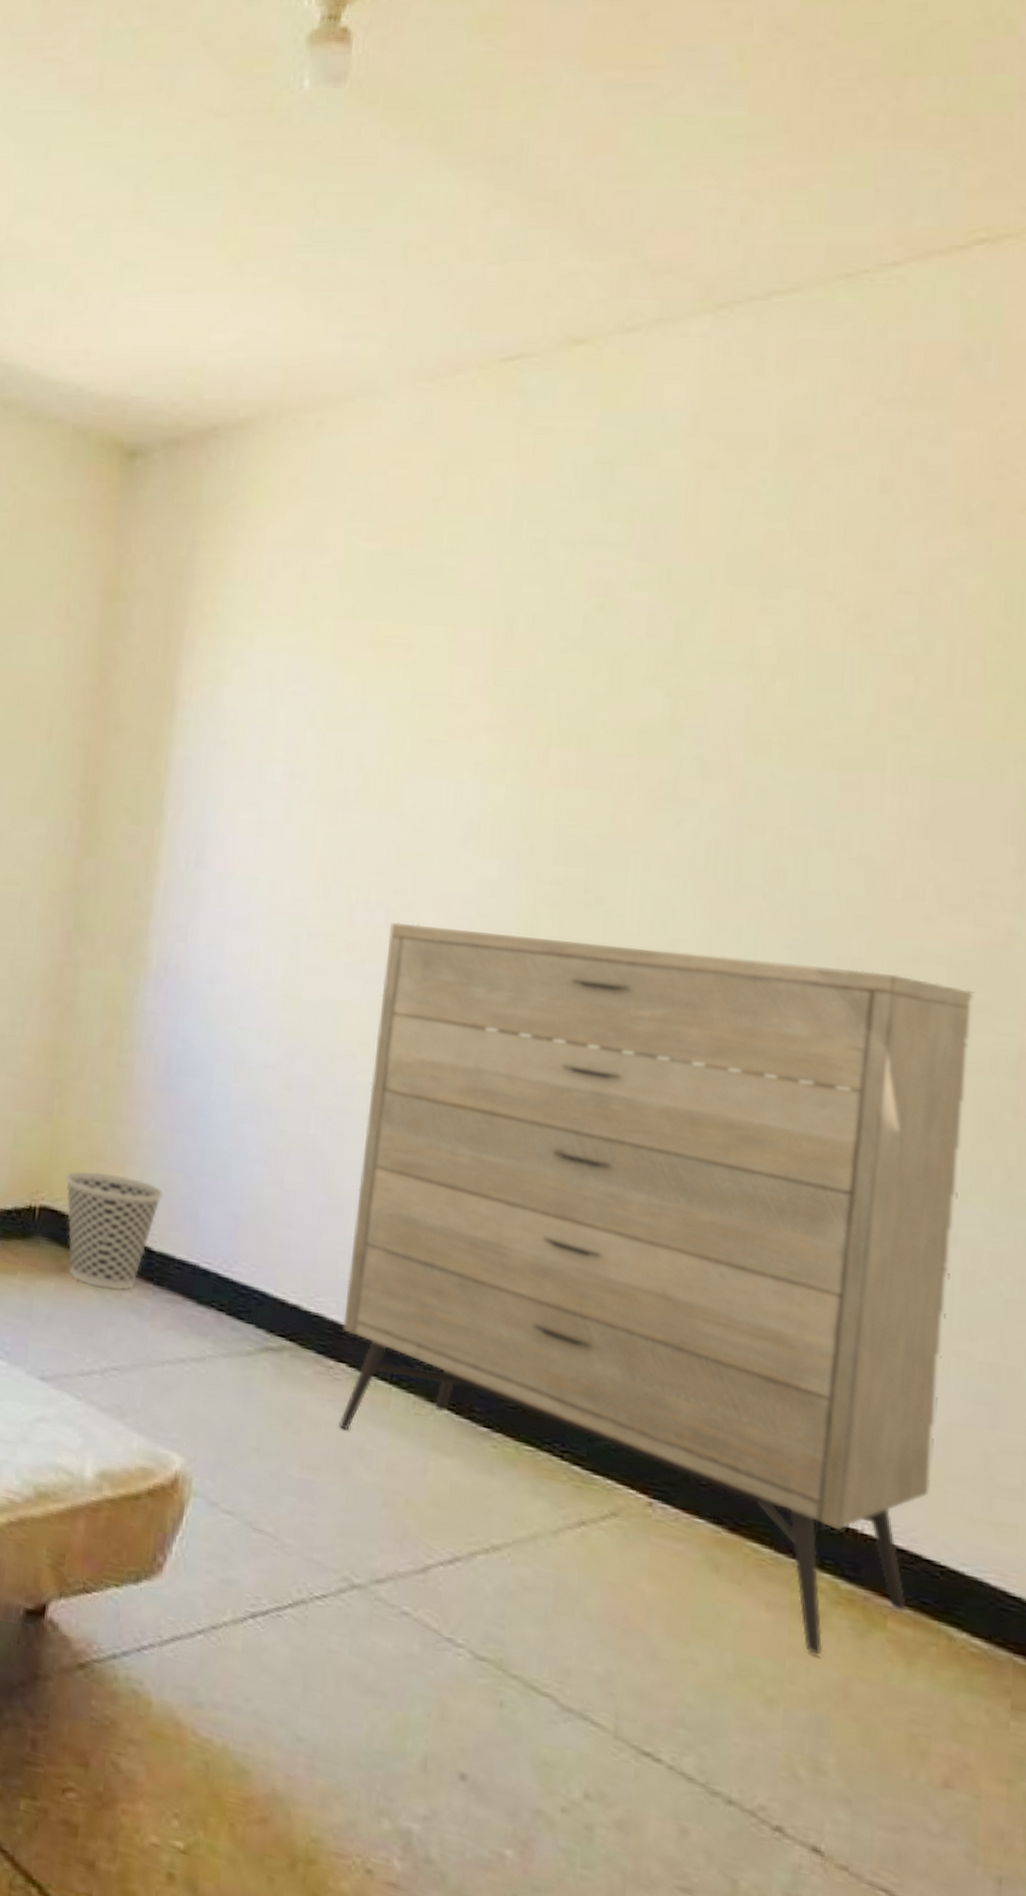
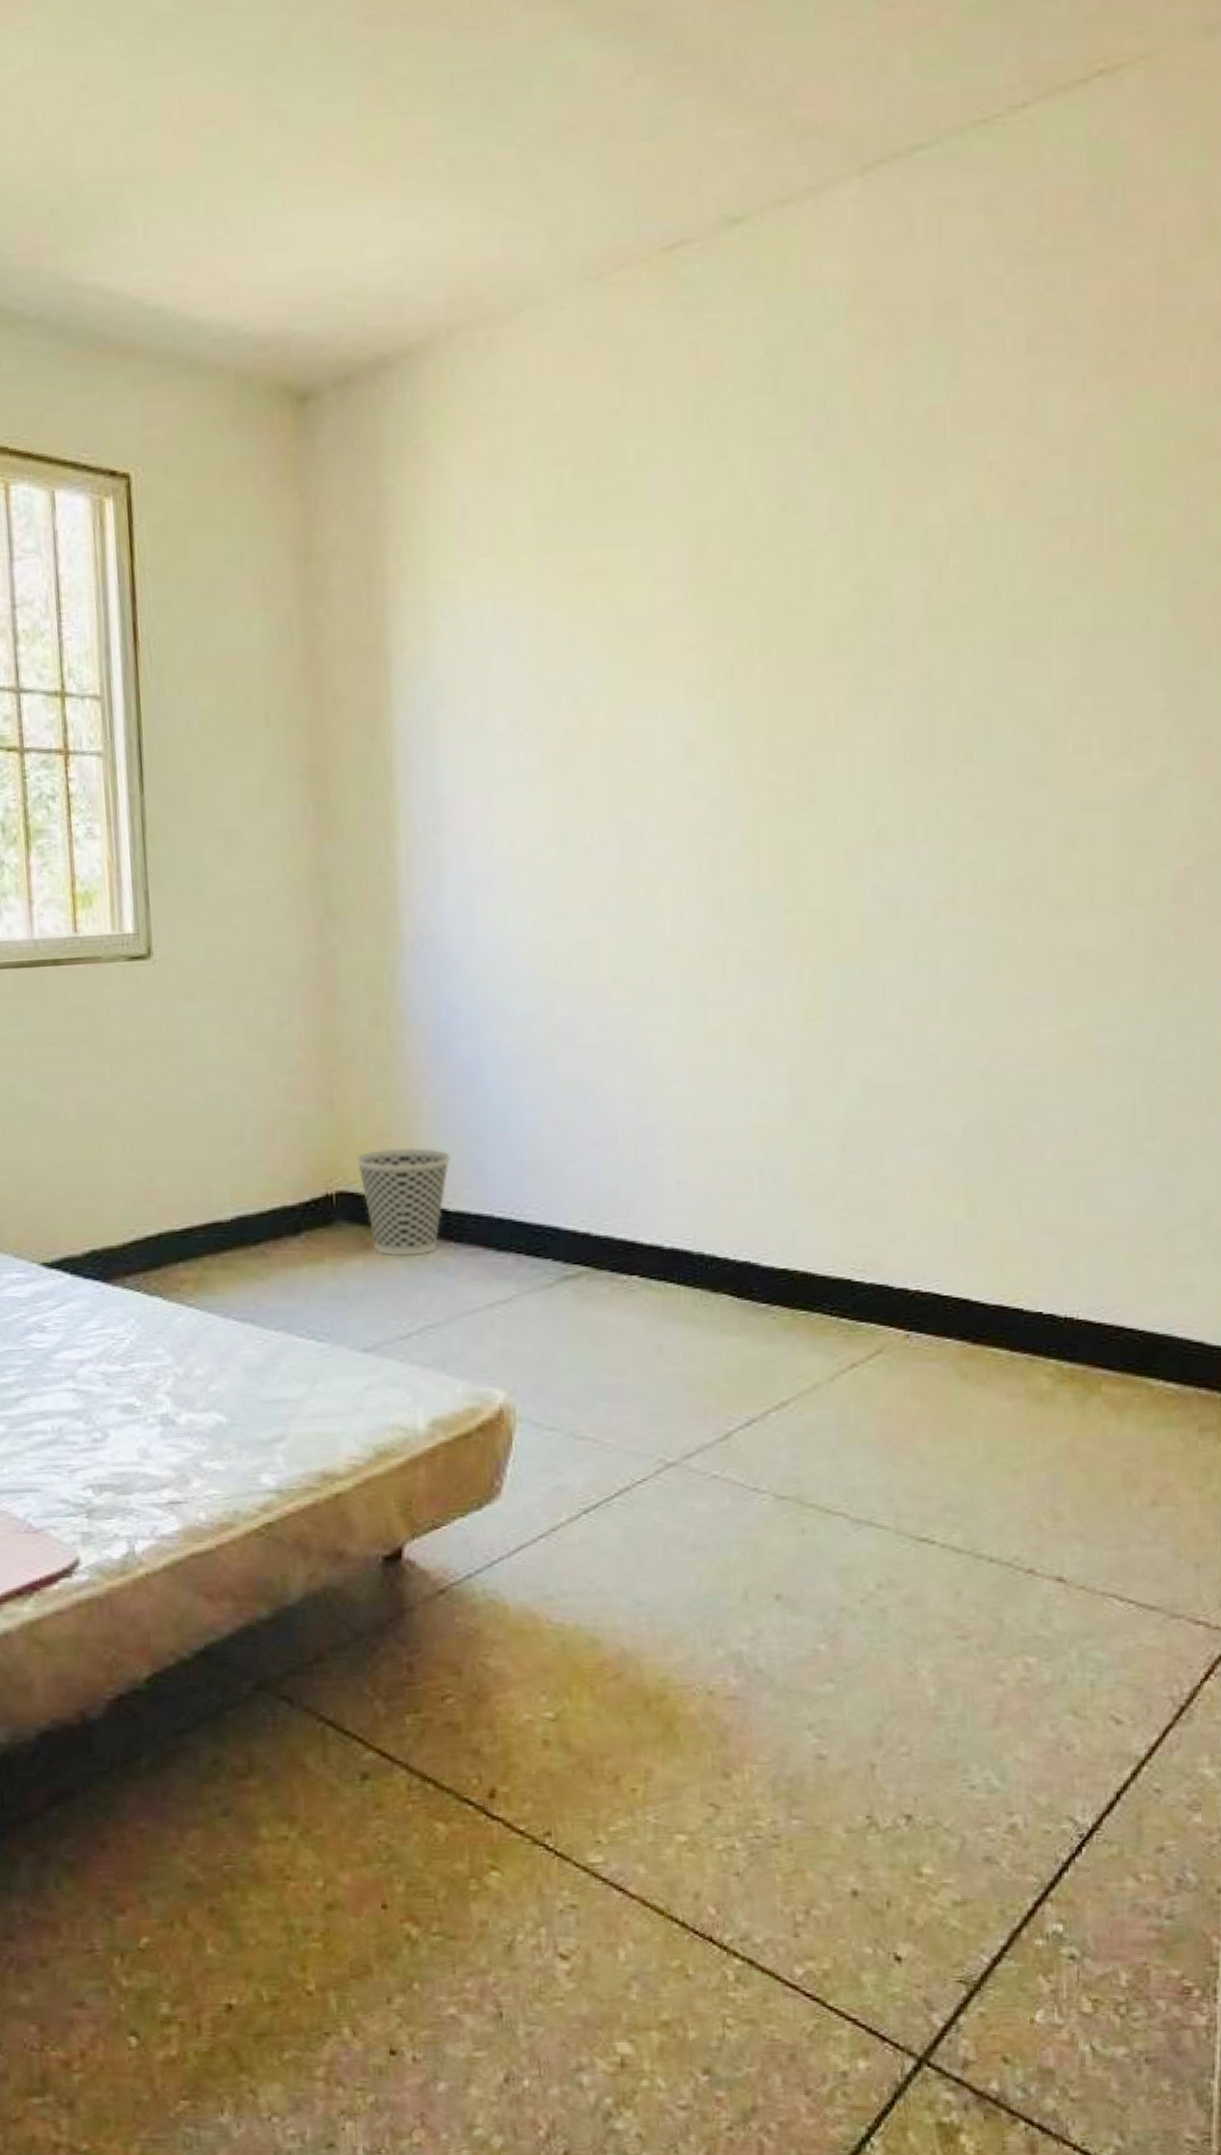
dresser: present [339,922,975,1654] -> none [625,827,1138,1427]

